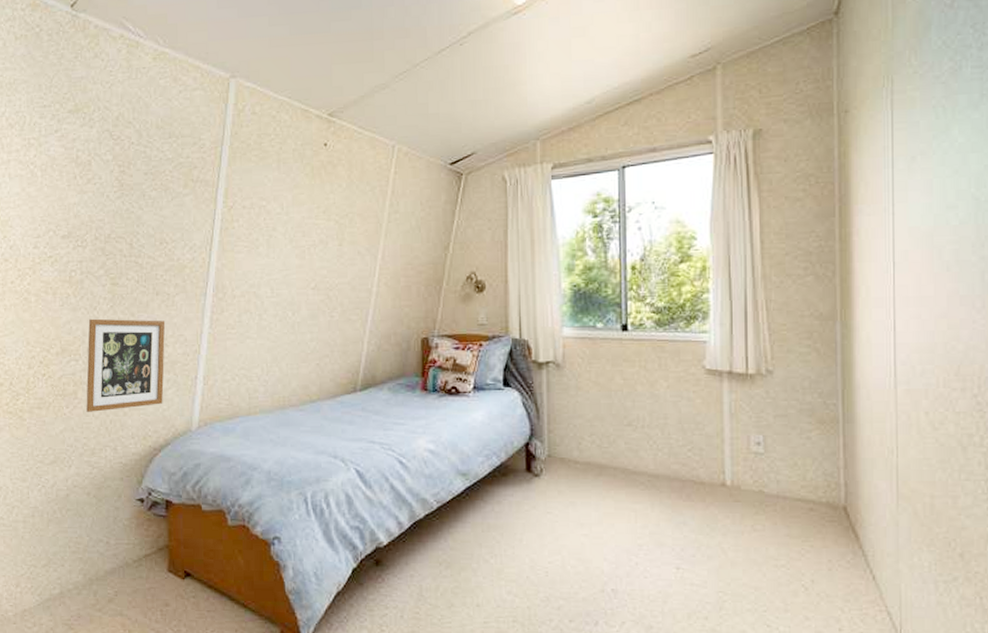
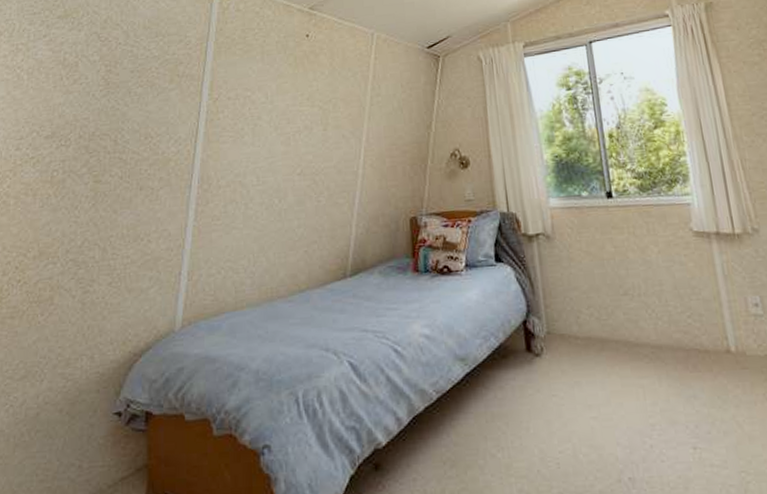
picture frame: present [86,318,166,412] -> none [62,215,149,319]

